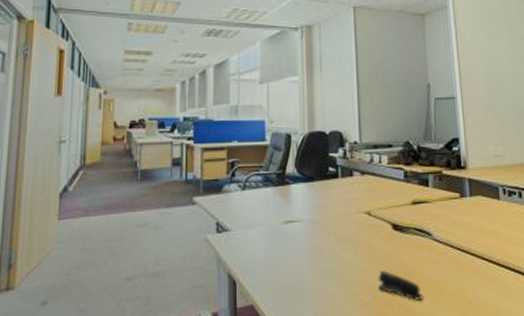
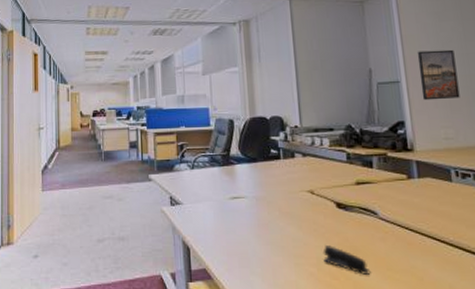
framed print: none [471,67,508,117] -> present [417,49,460,101]

